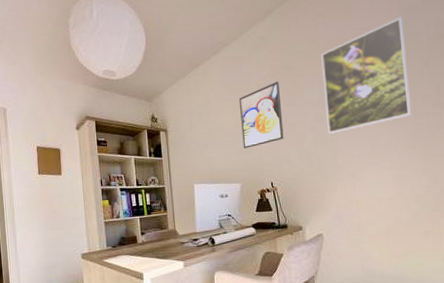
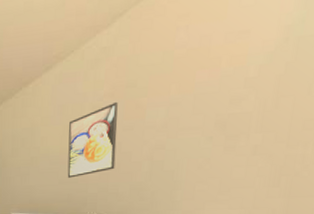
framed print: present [321,16,411,134] -> none [168,13,298,165]

